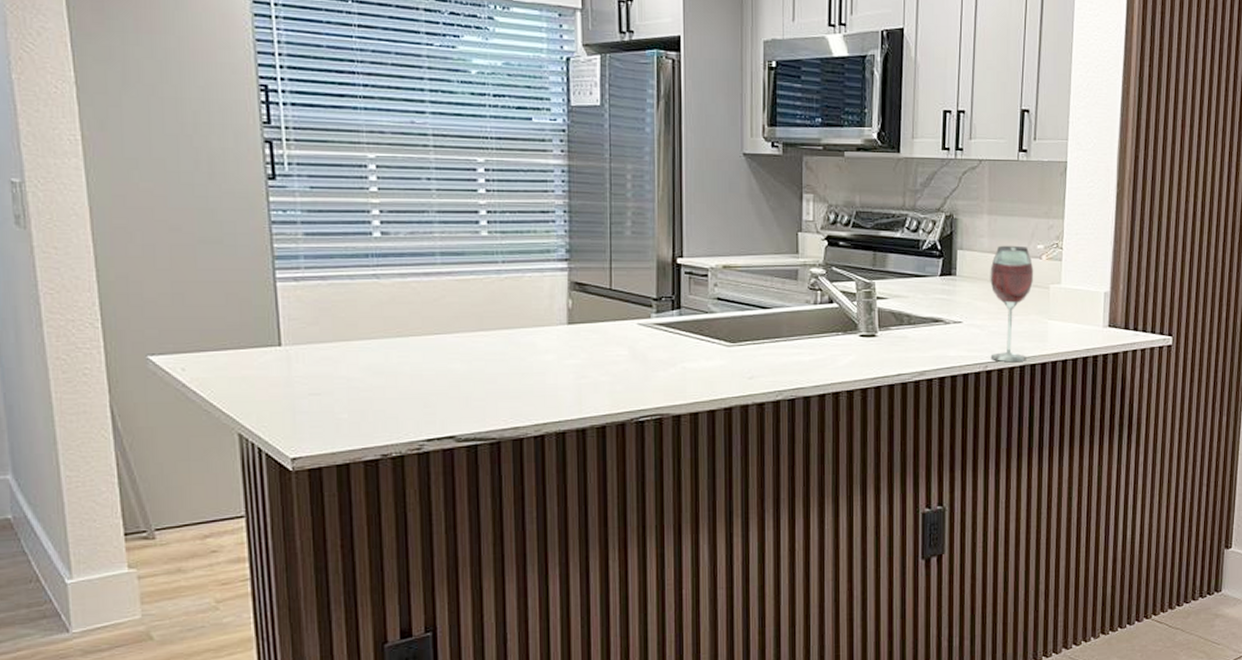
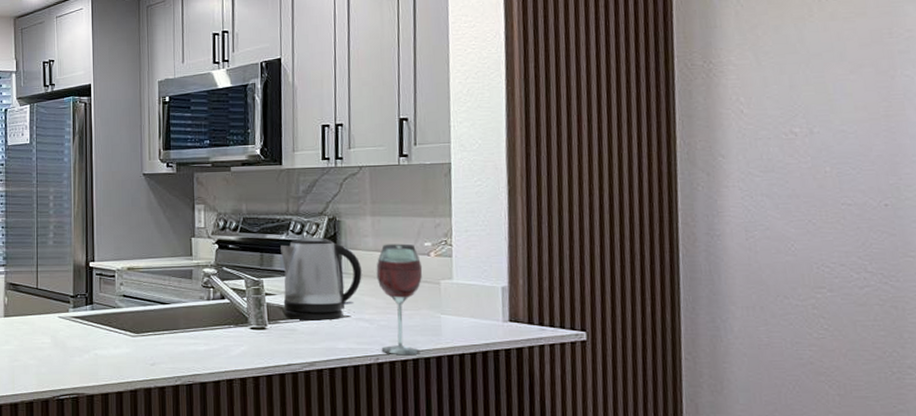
kettle: none [895,235,976,327] -> present [280,237,362,321]

